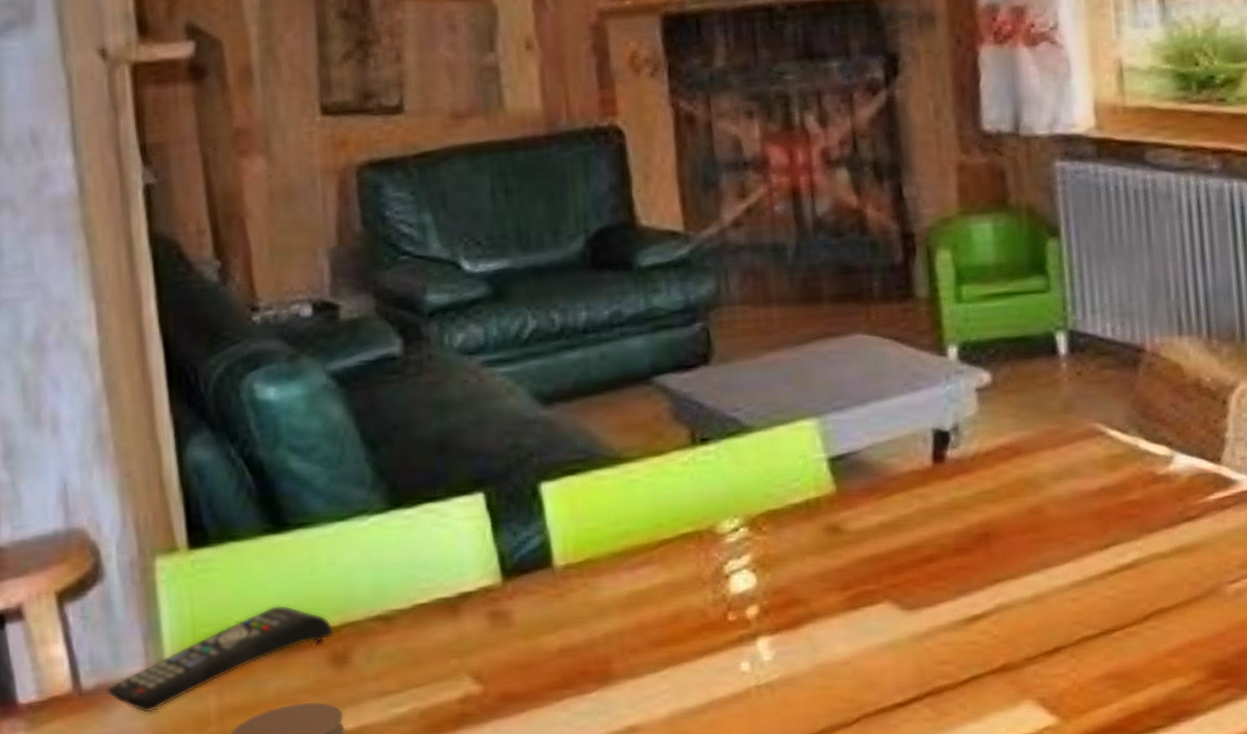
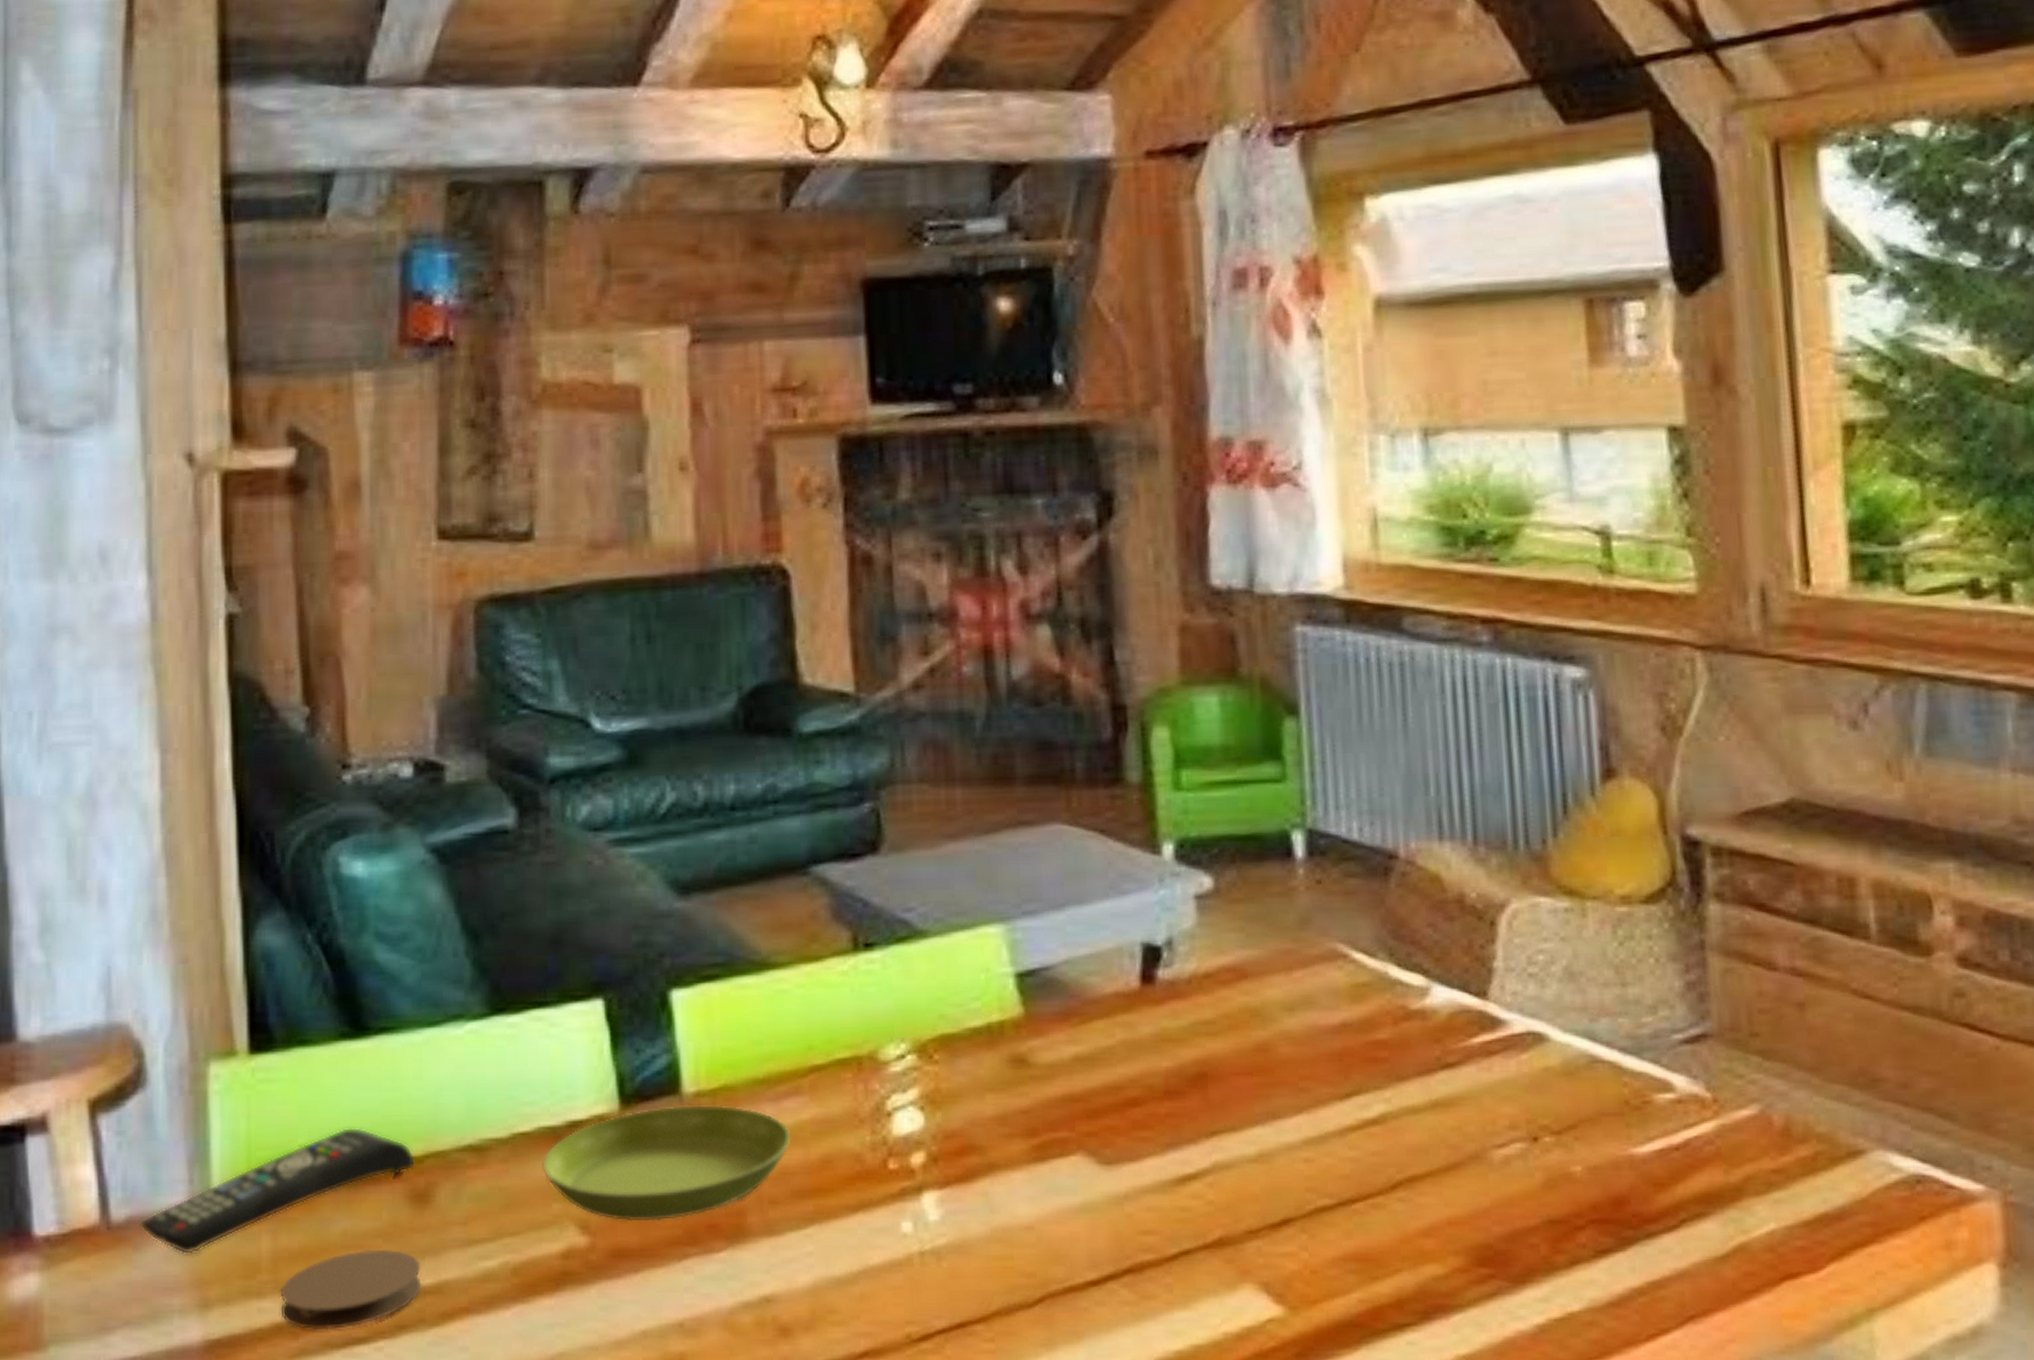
saucer: none [439,574,646,672] -> present [542,1105,791,1222]

